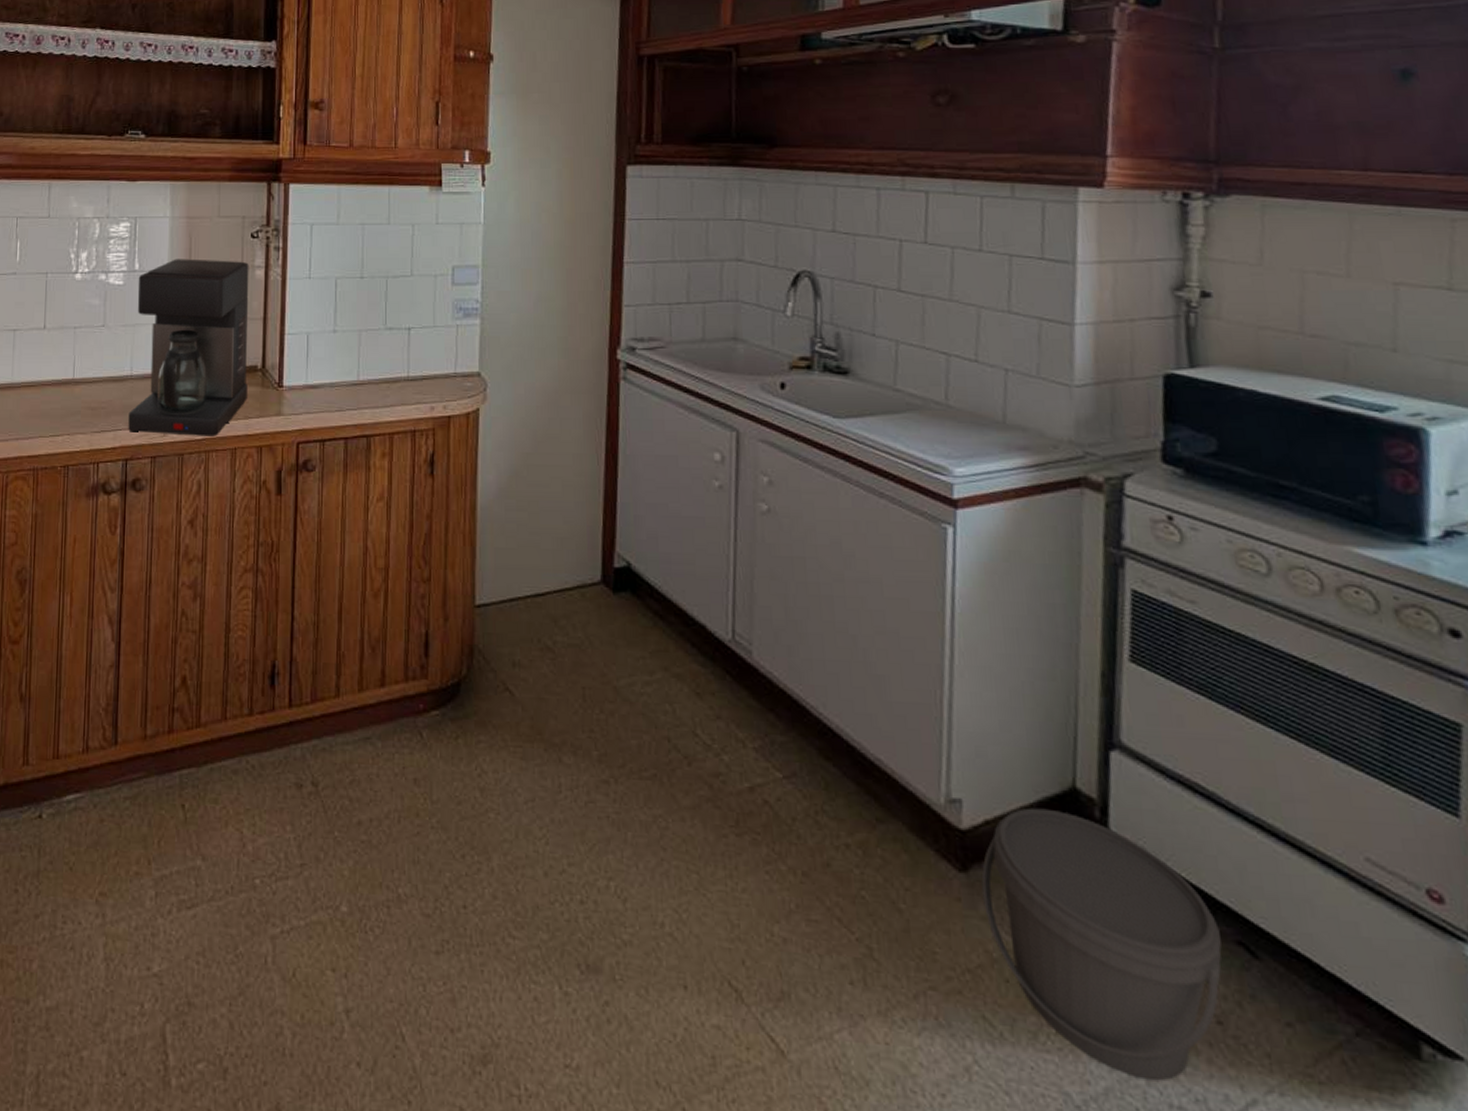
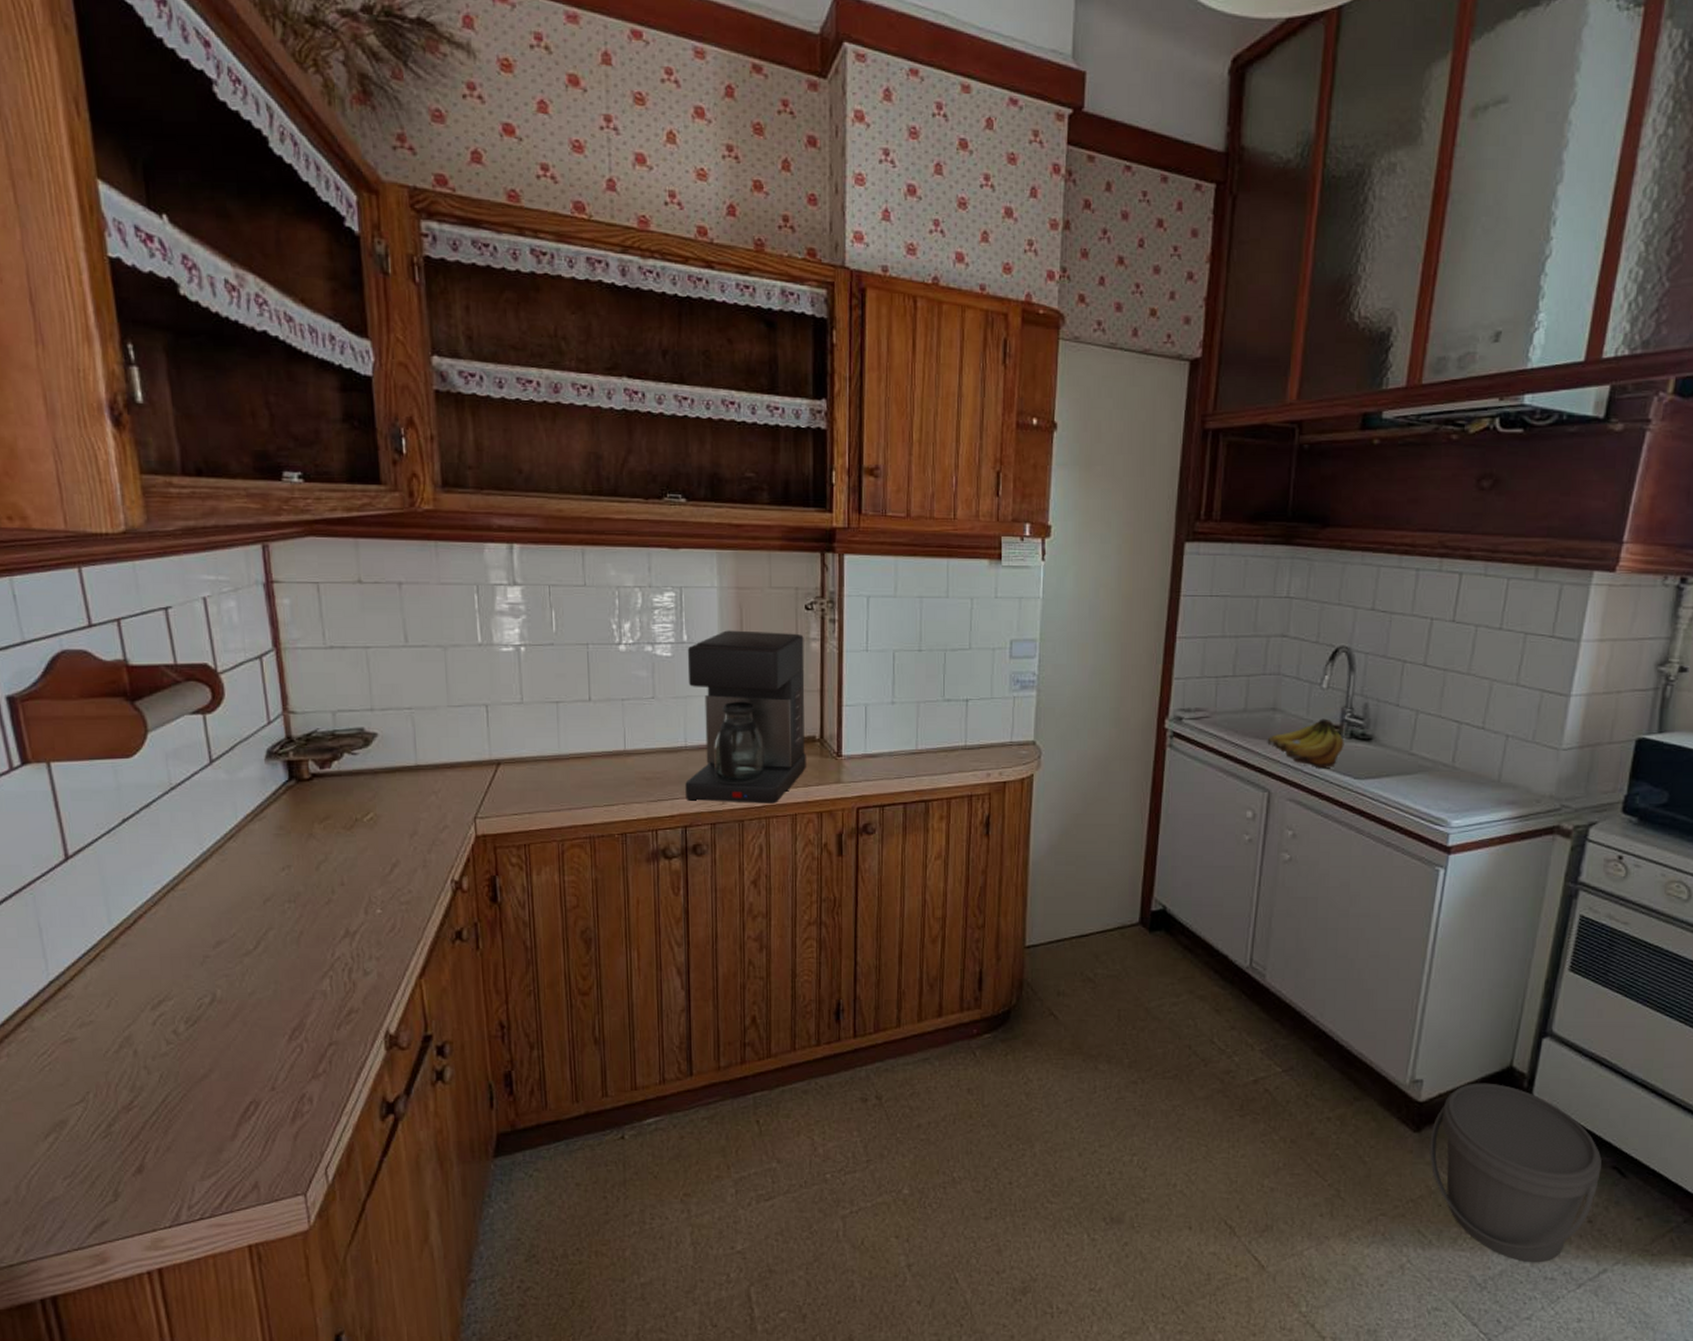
fruit: none [730,349,818,406] -> present [1267,718,1345,769]

